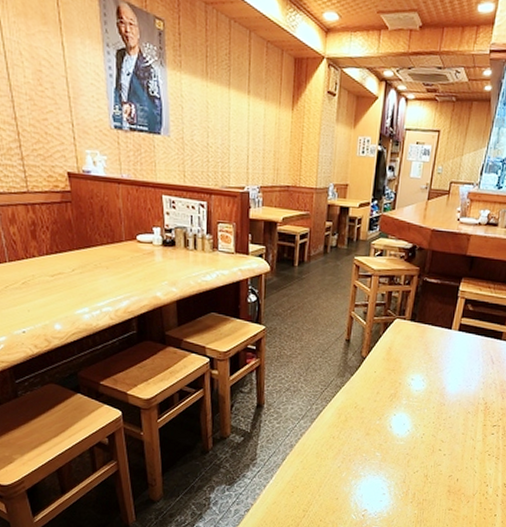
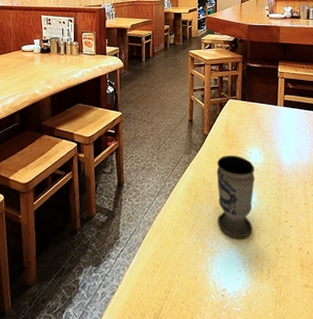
cup: none [366,381,415,464] -> present [216,155,255,238]

